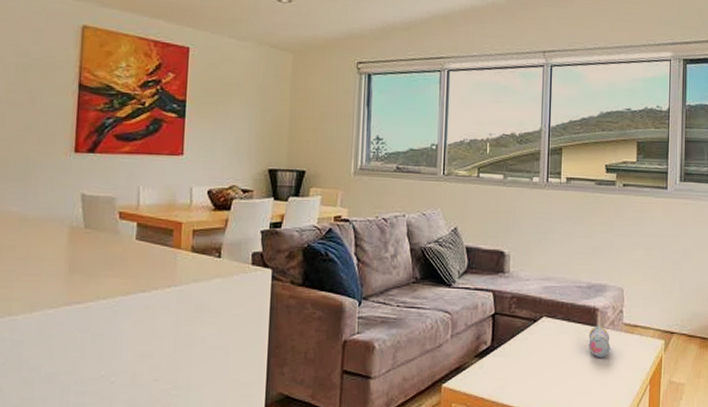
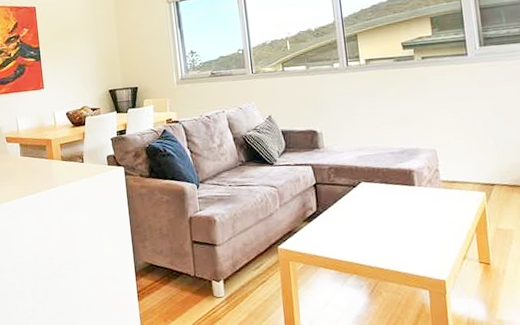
pencil case: present [588,325,610,358] -> none [408,184,431,214]

